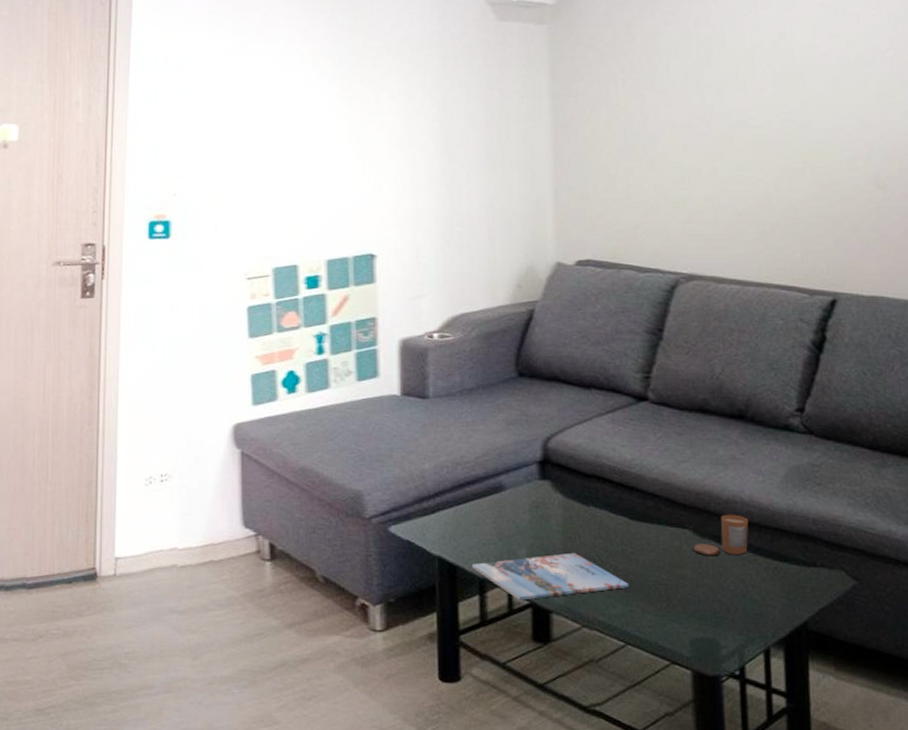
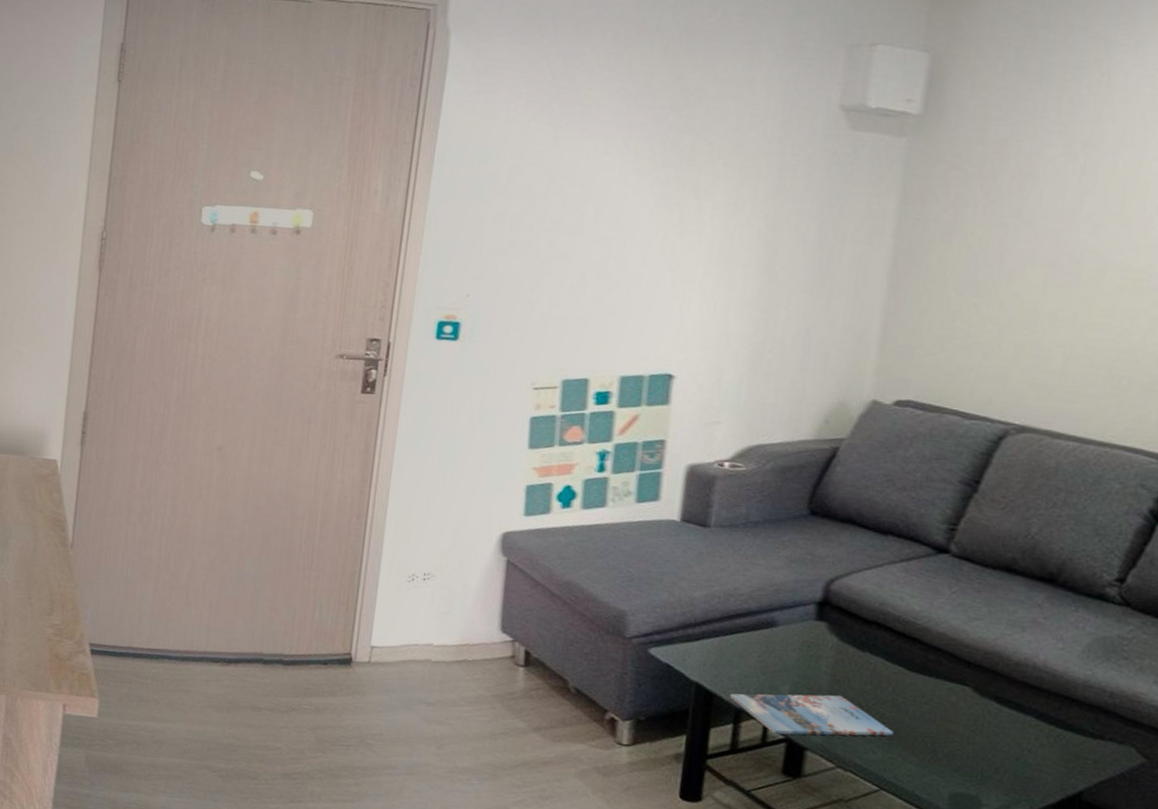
candle: present [693,514,749,556] -> none [970,676,1037,720]

